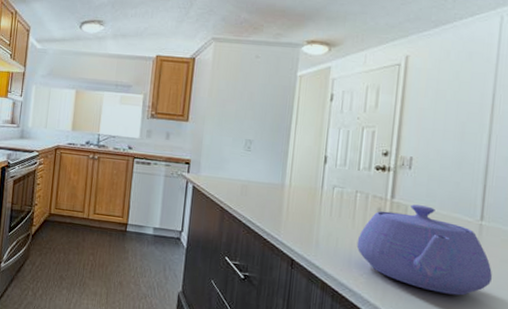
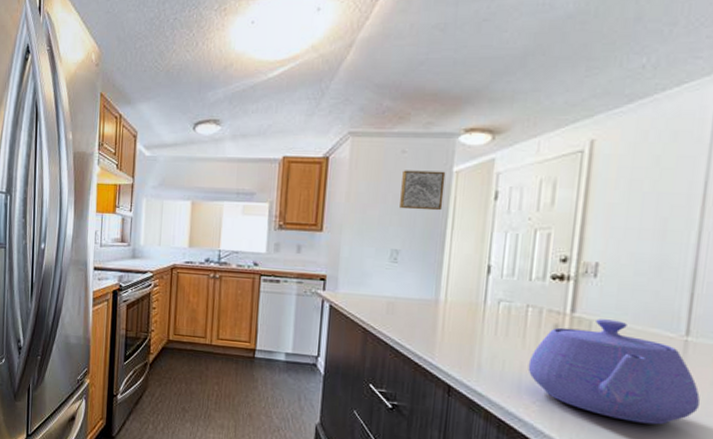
wall art: none [253,72,291,108] -> present [400,170,446,211]

